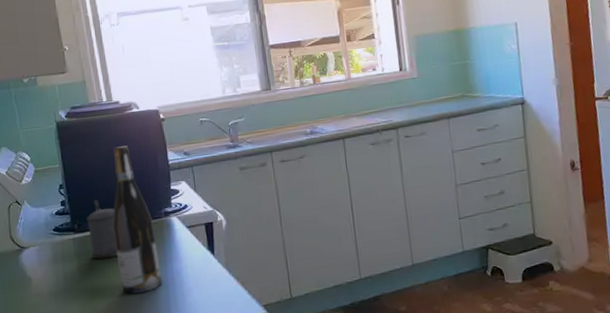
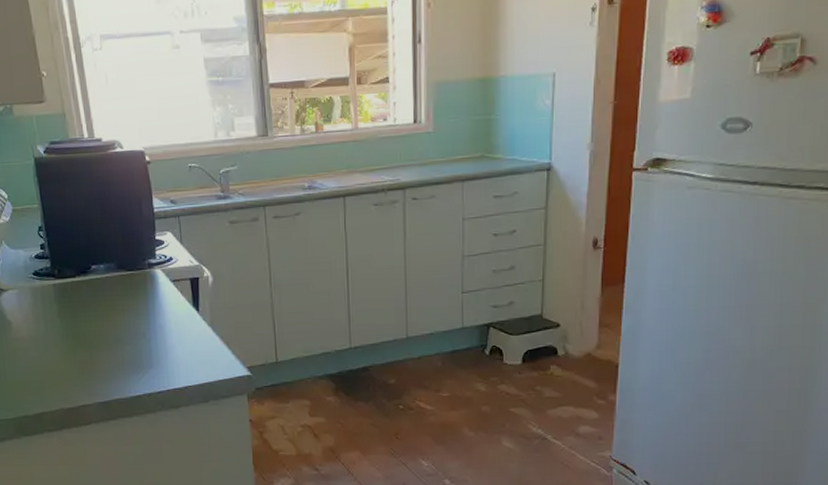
beer stein: present [86,199,118,260] -> none [66,245,99,308]
wine bottle: present [112,146,162,294] -> none [93,189,144,345]

